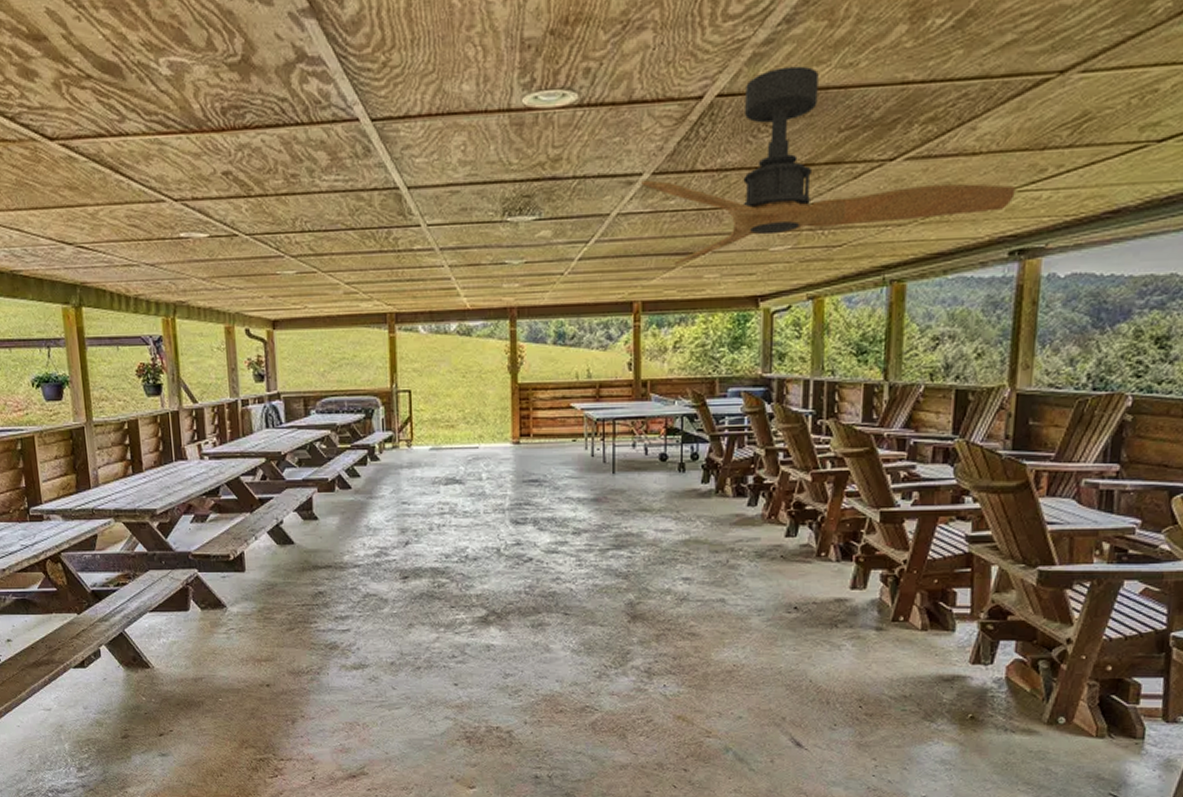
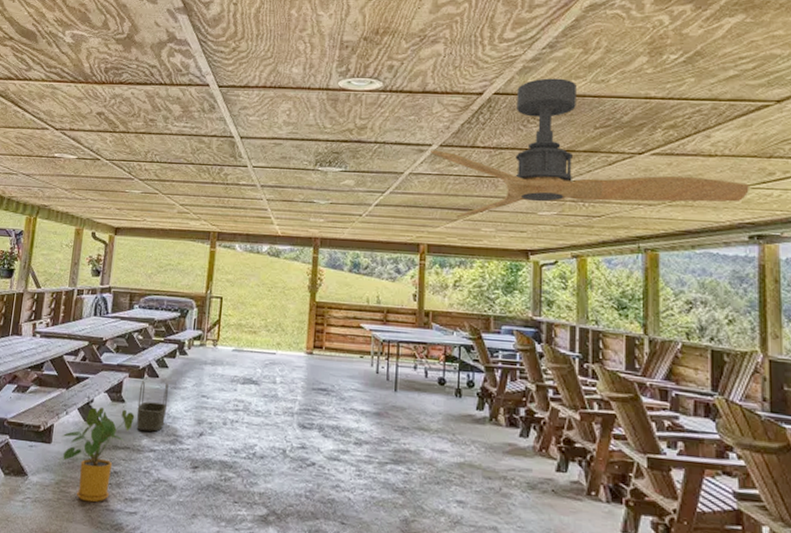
house plant: none [255,527,332,625] -> present [62,406,135,503]
basket: none [332,493,366,547] -> present [136,380,169,432]

